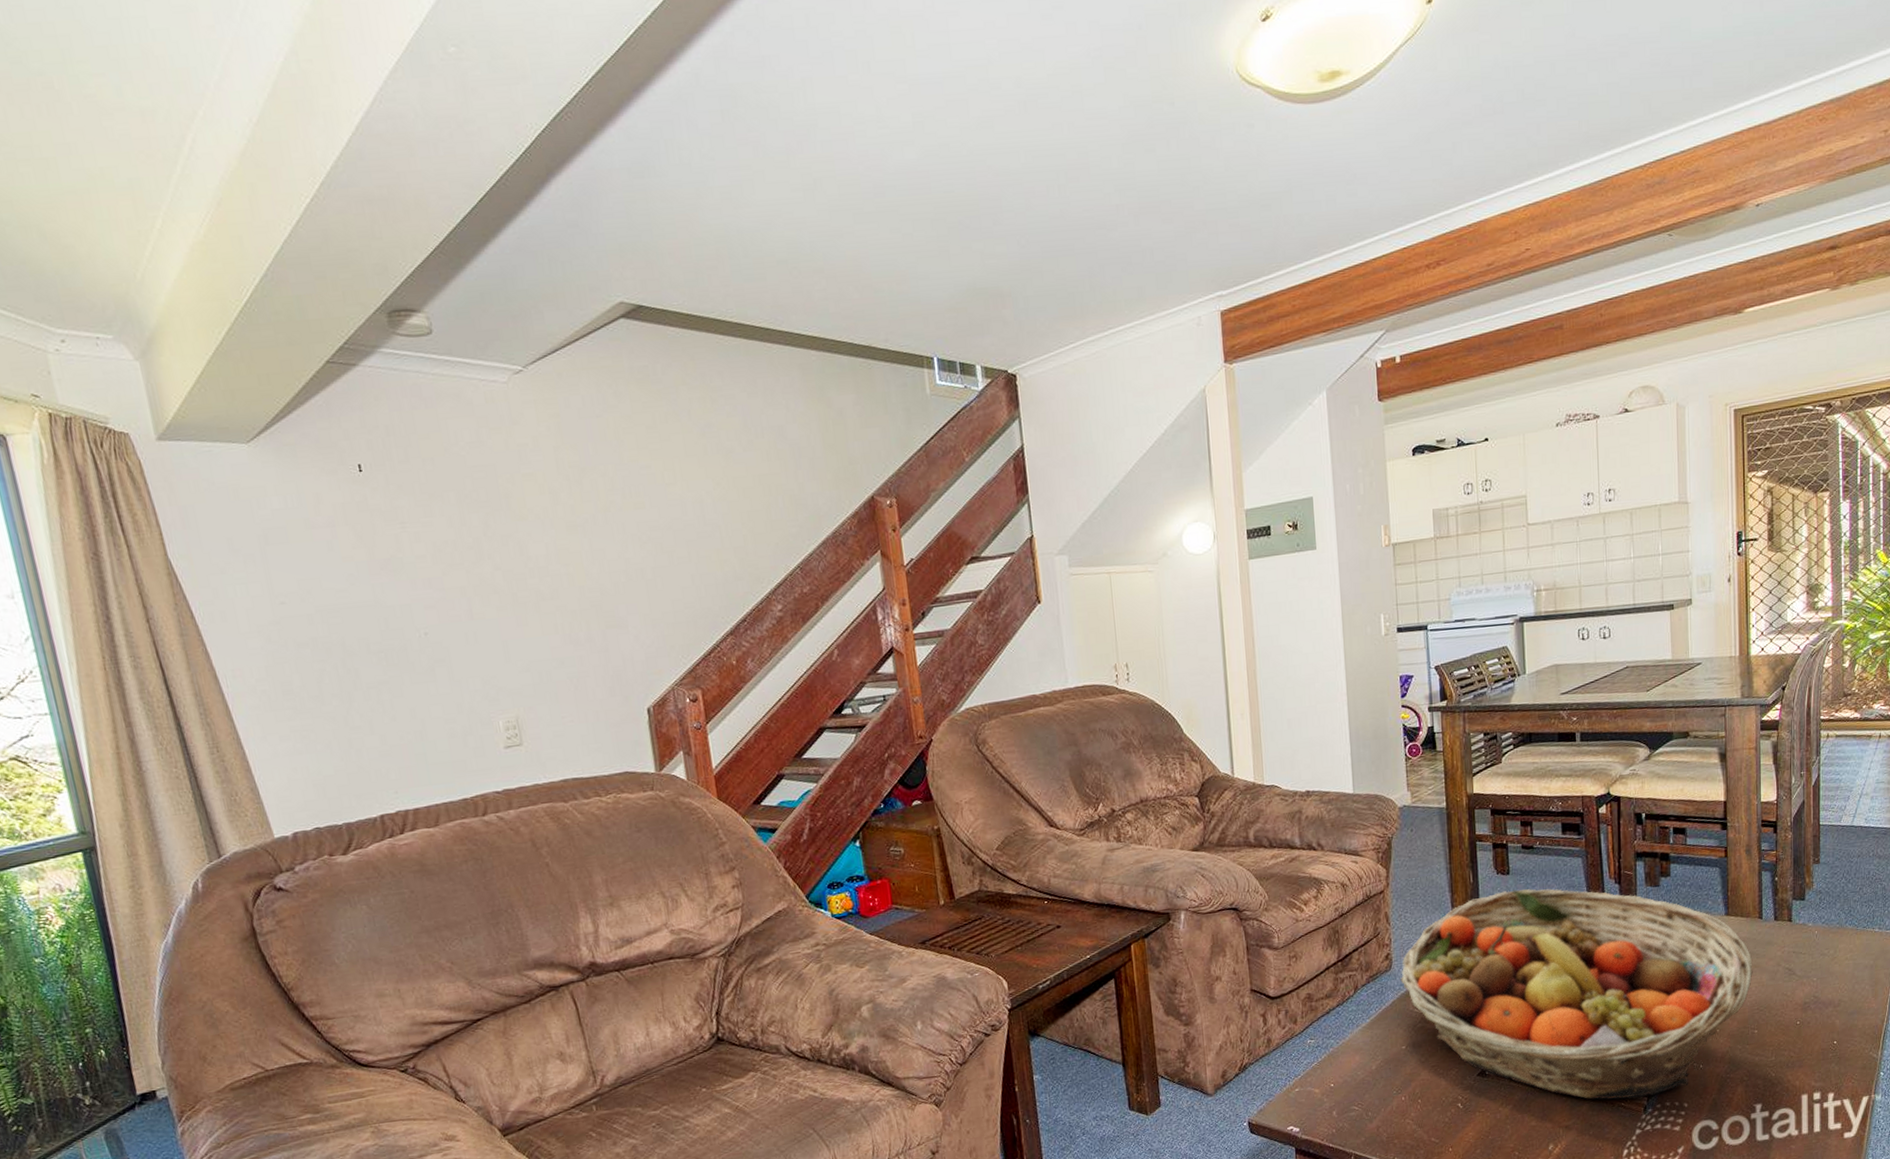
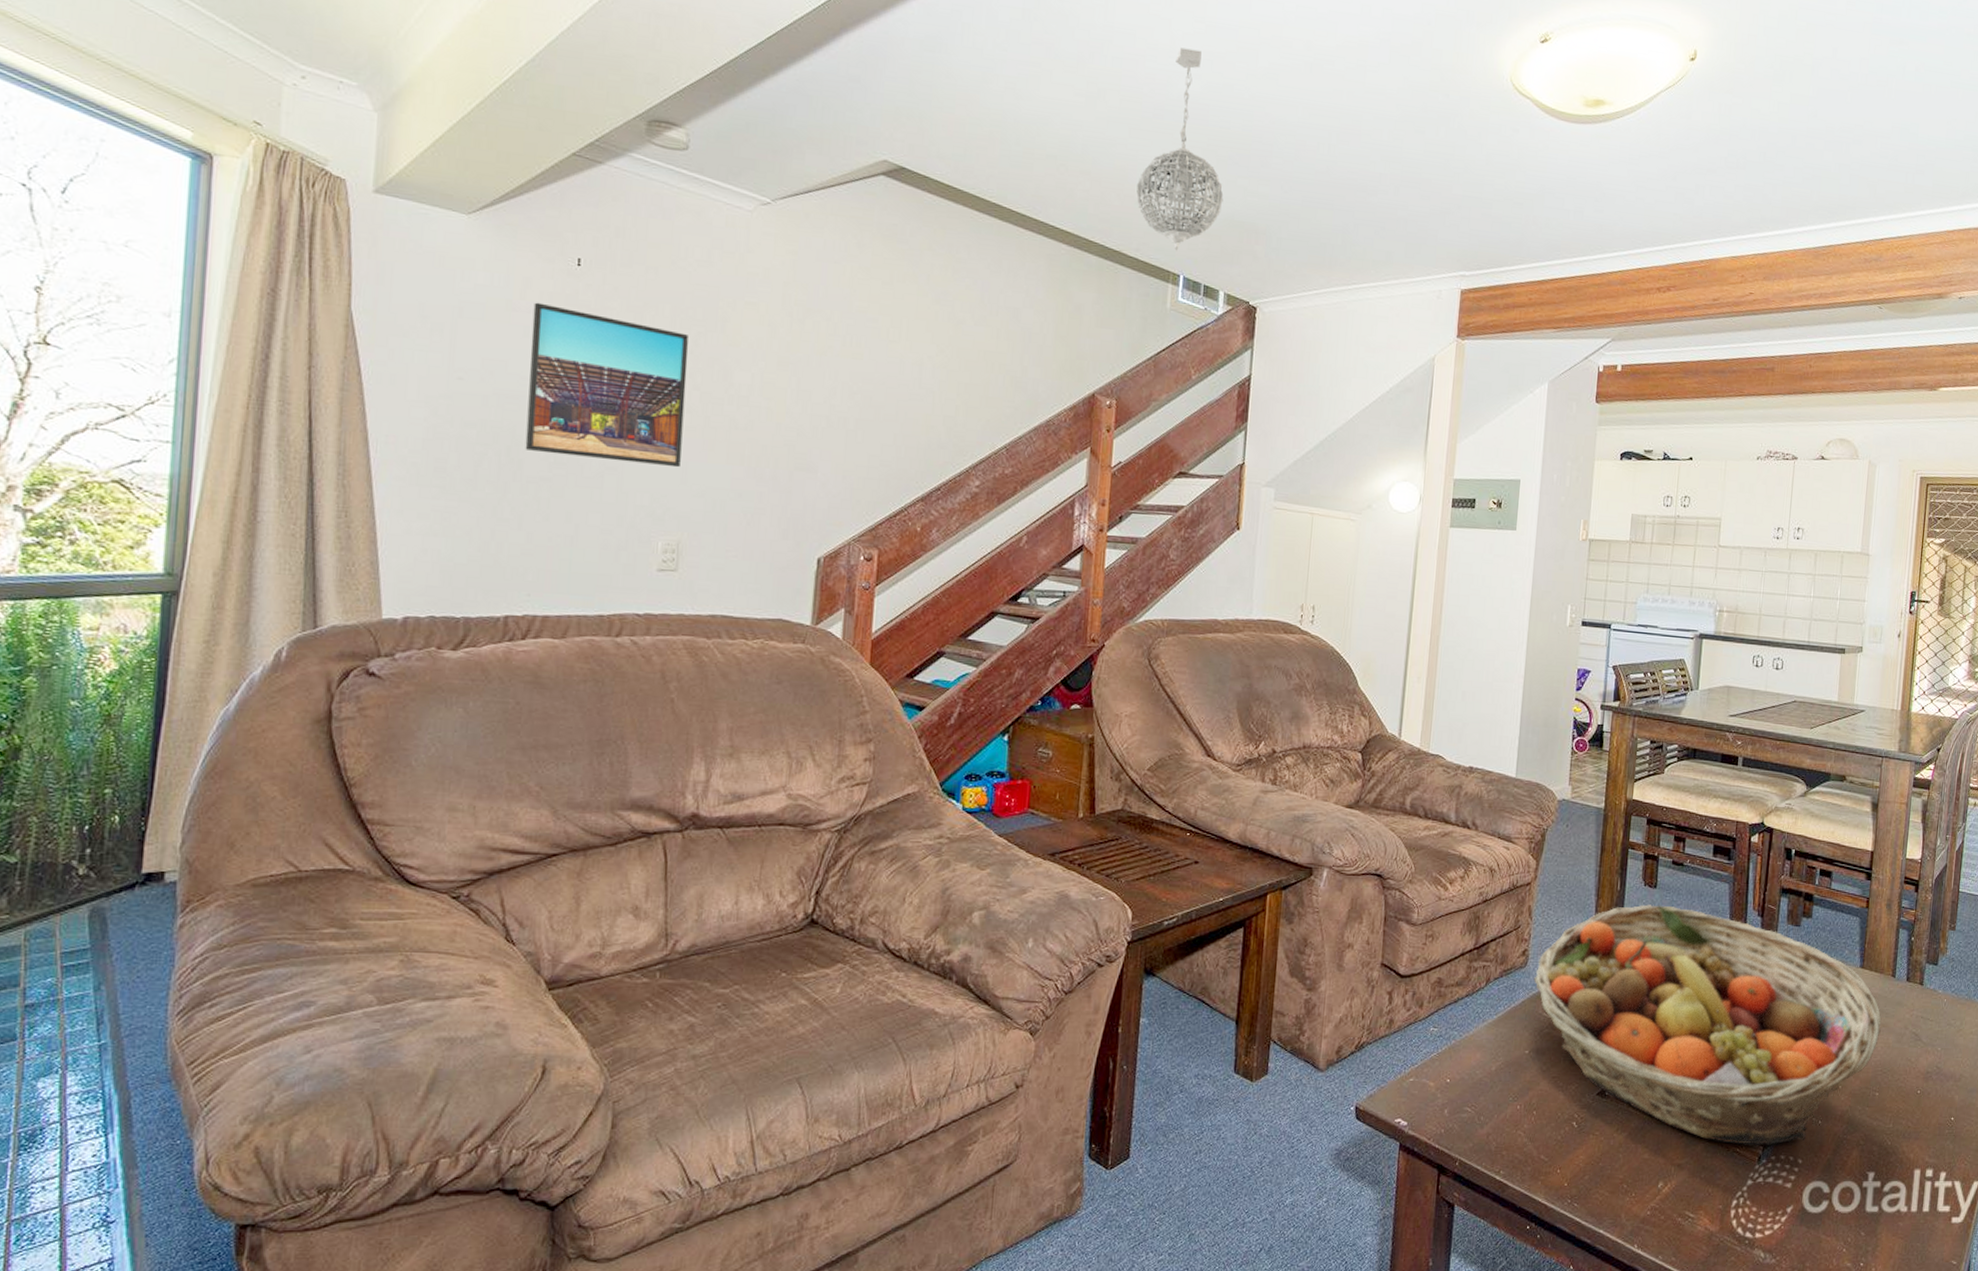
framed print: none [329,515,501,659] -> present [525,302,689,468]
pendant light: none [872,113,962,333] -> present [1136,47,1224,251]

